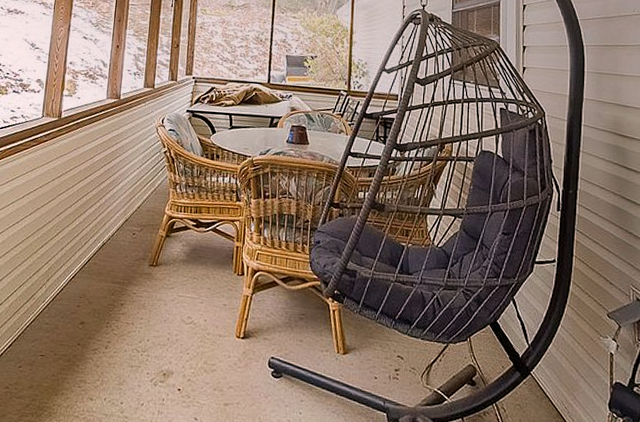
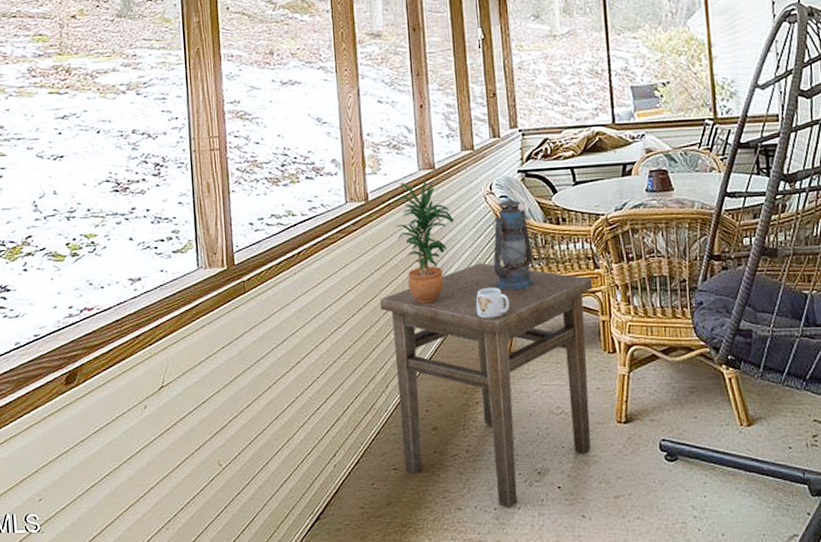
side table: none [51,183,234,405] -> present [379,263,593,509]
potted plant: none [79,106,129,212] -> present [395,180,455,304]
mug: none [134,204,163,232] -> present [475,287,510,319]
lantern: none [154,132,196,211] -> present [493,199,543,290]

